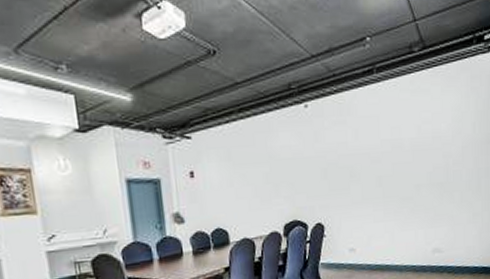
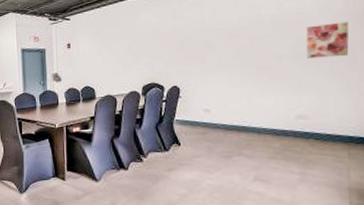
wall art: none [441,148,475,188] -> present [306,22,349,59]

